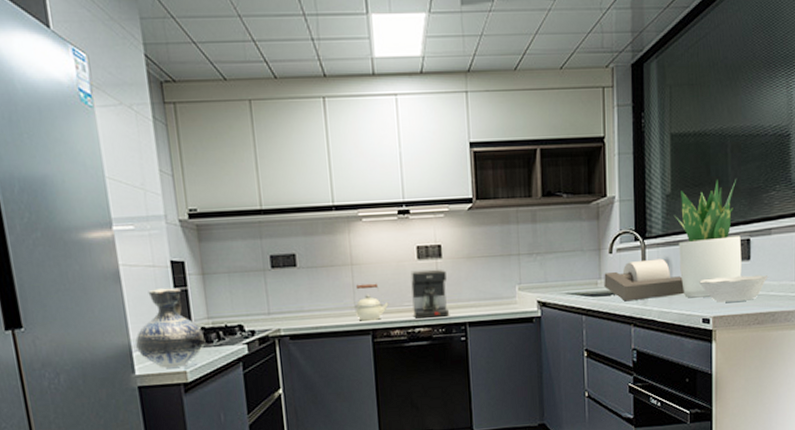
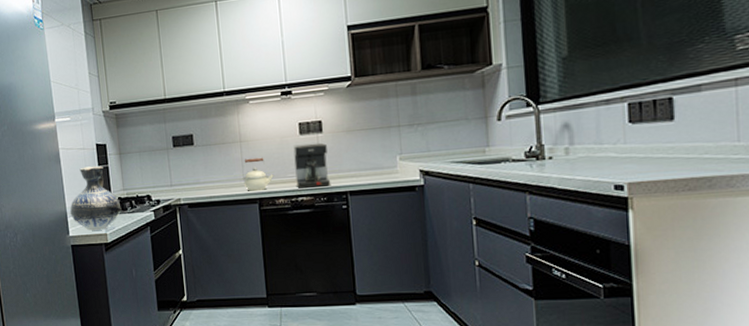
paper towel holder: present [604,258,684,302] -> none [492,123,589,169]
planter: present [673,178,742,298] -> none [572,34,663,164]
bowl: present [698,275,769,303] -> none [606,136,701,168]

